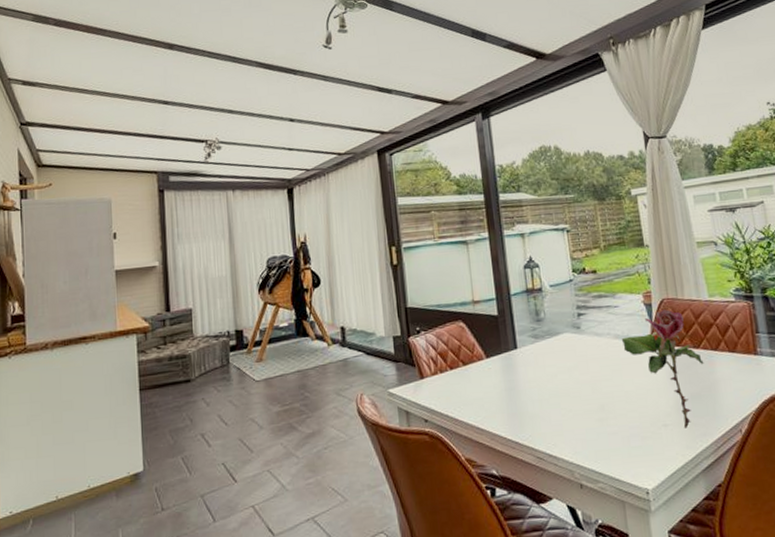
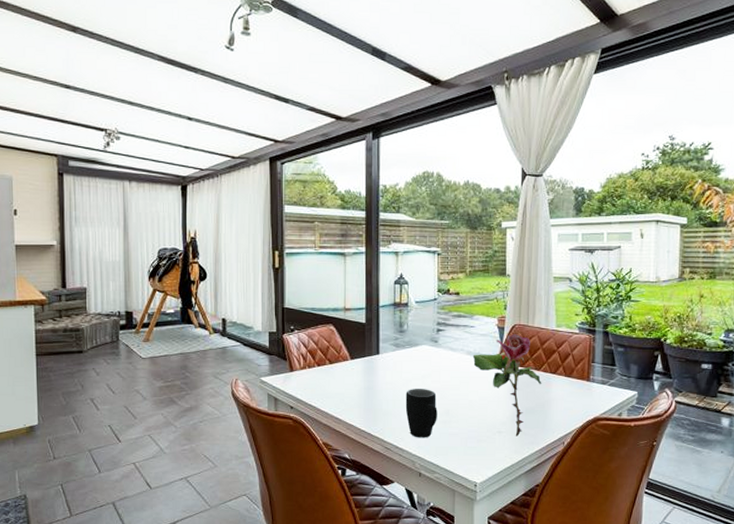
mug: none [552,383,592,442] -> present [405,389,437,438]

